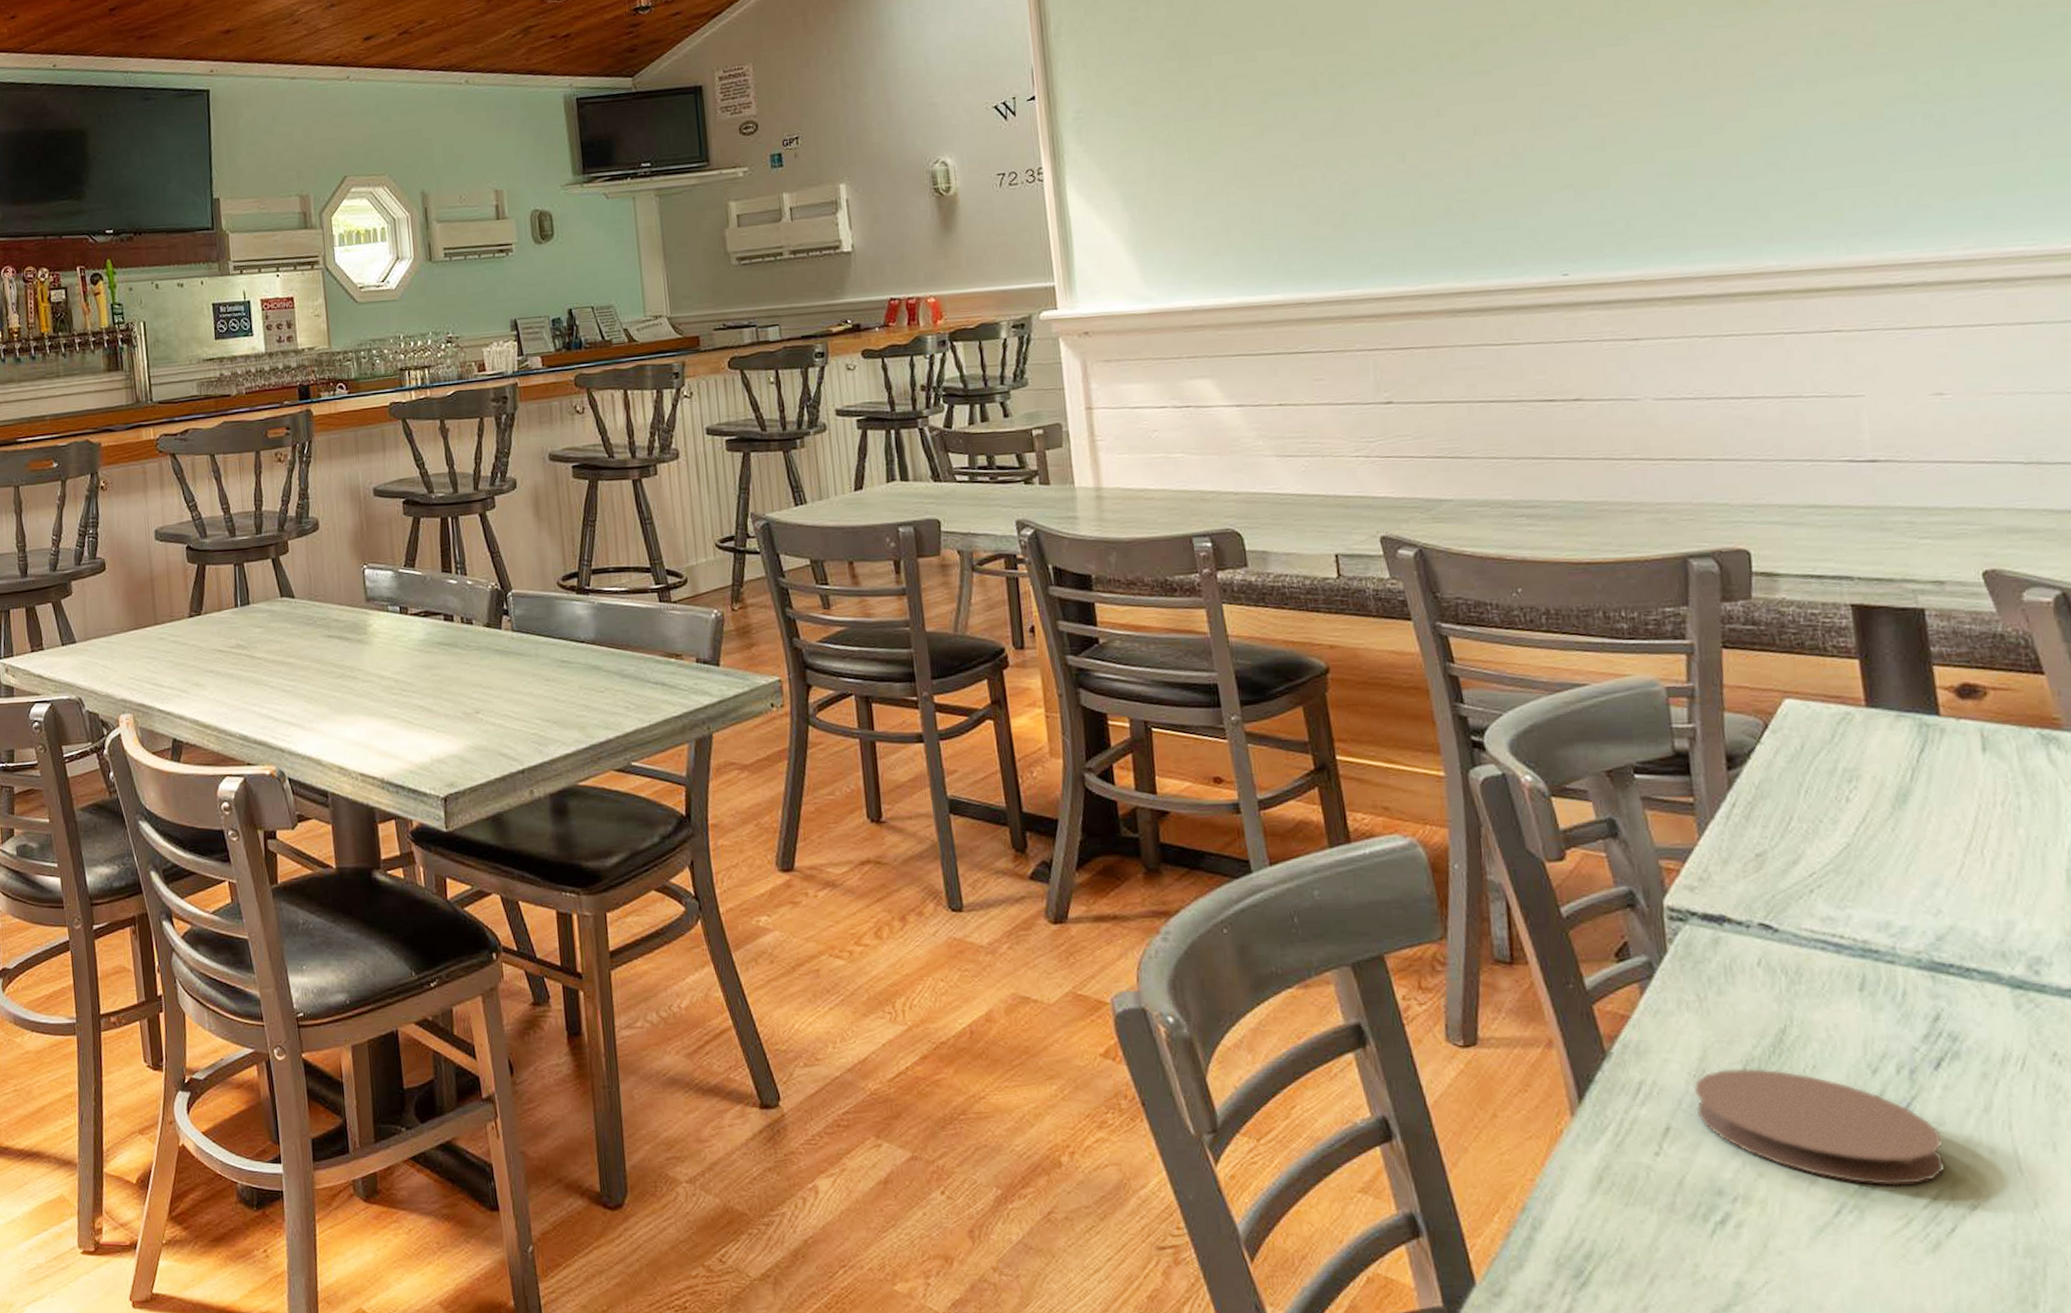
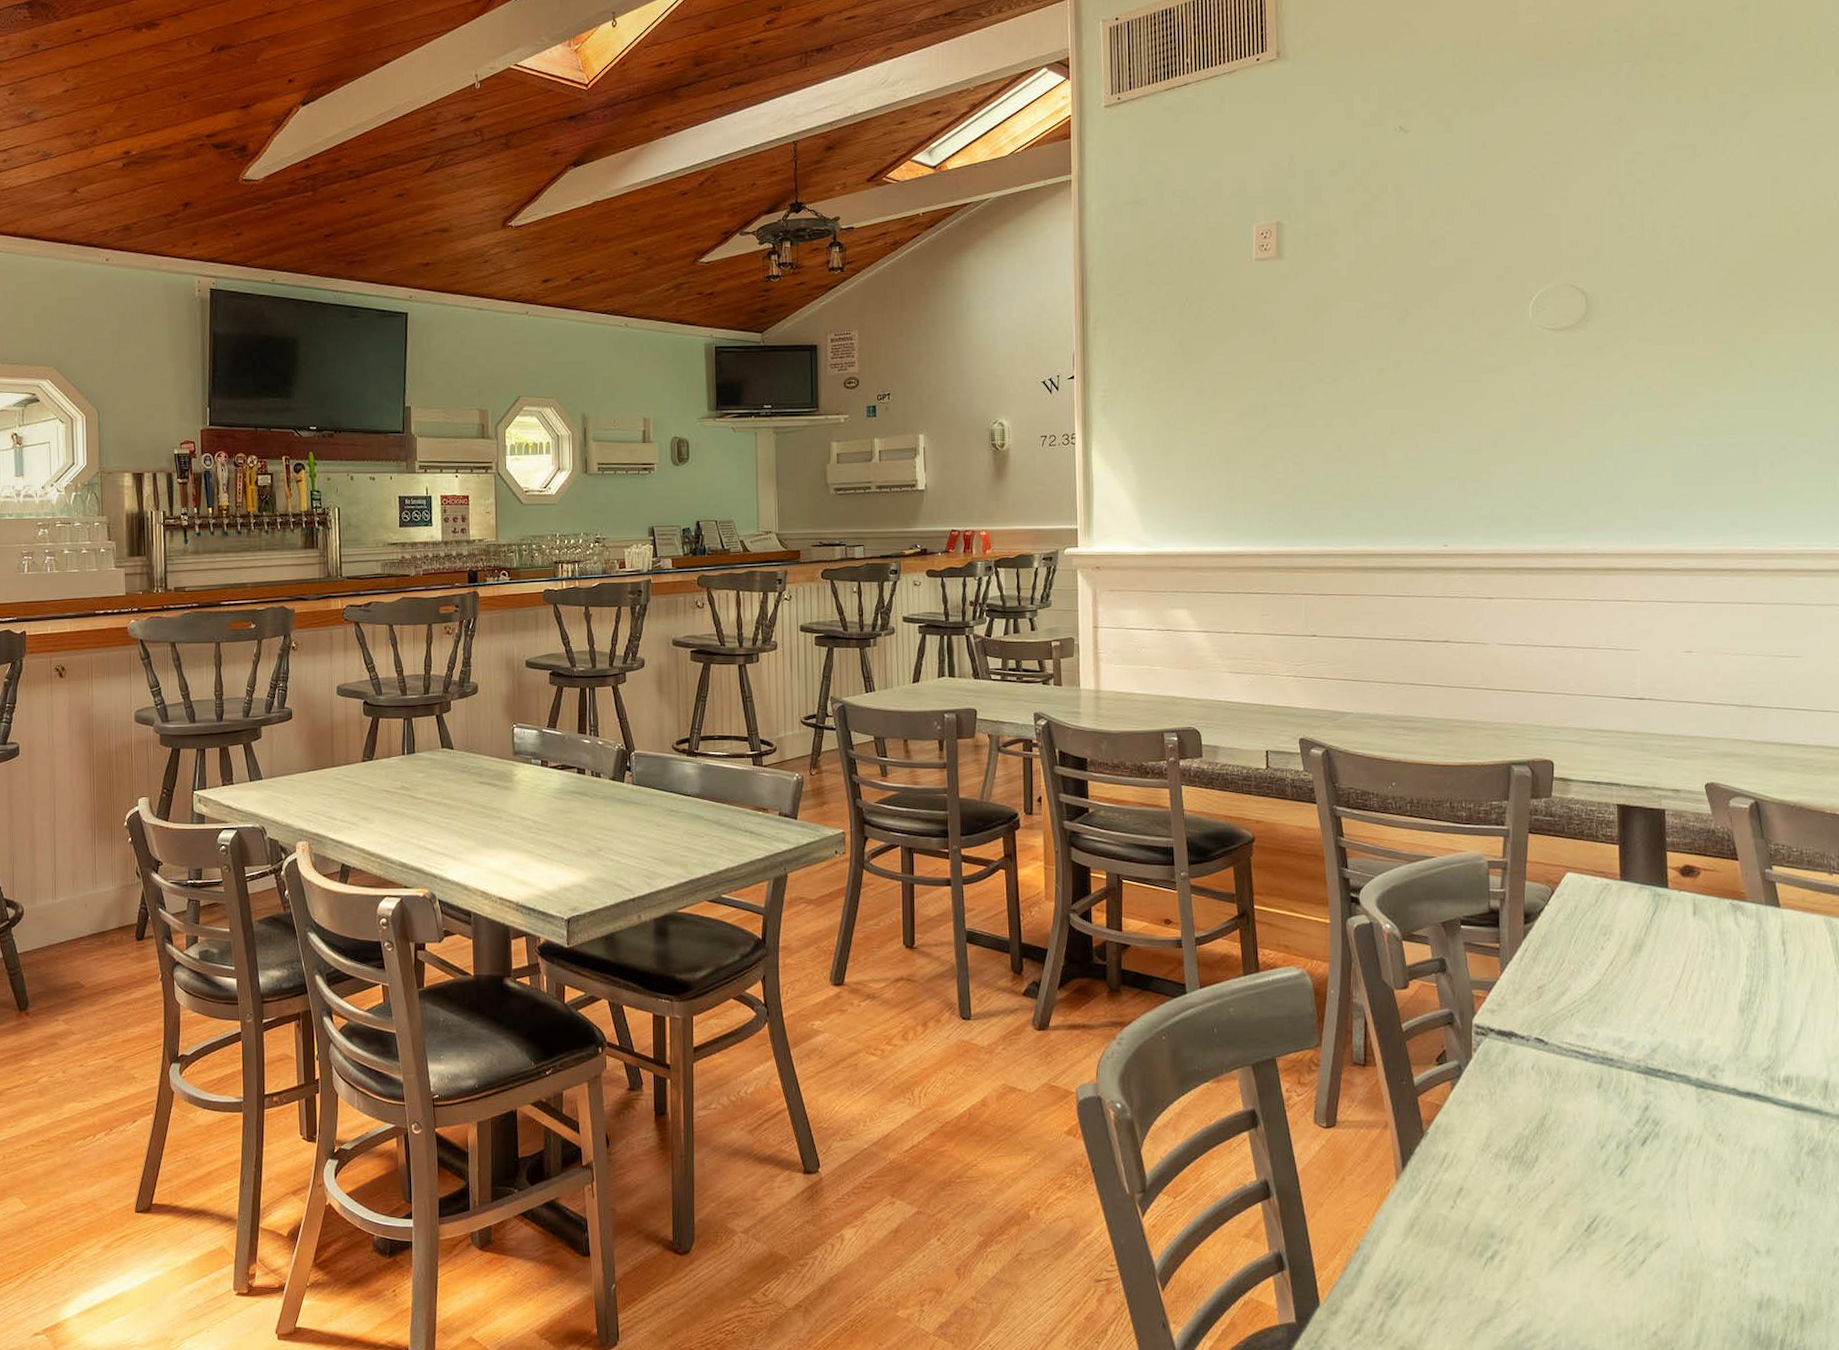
coaster: present [1693,1068,1945,1186] -> none [1481,1145,1642,1230]

